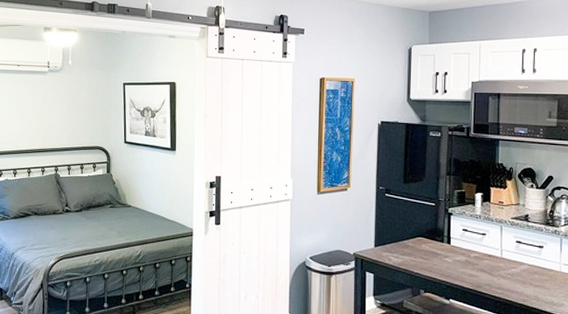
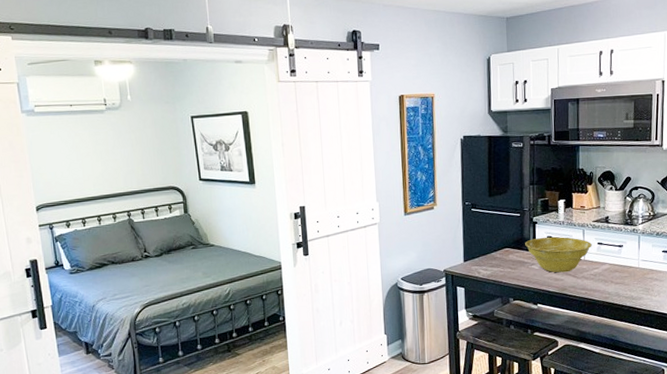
planter bowl: none [439,229,510,269] -> present [525,236,592,273]

